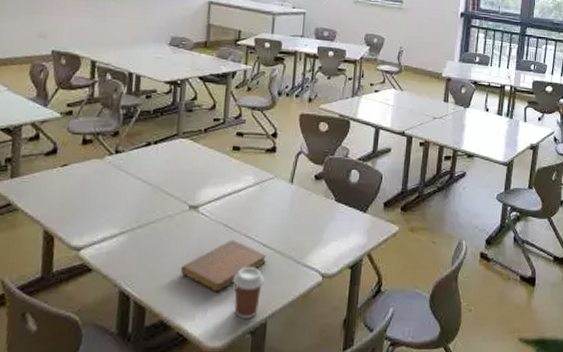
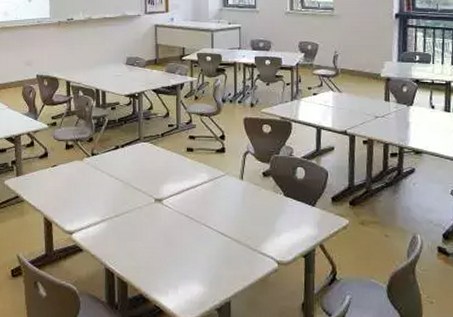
notebook: present [180,239,266,292] -> none [152,228,225,273]
coffee cup: present [233,266,265,318] -> none [197,252,225,297]

